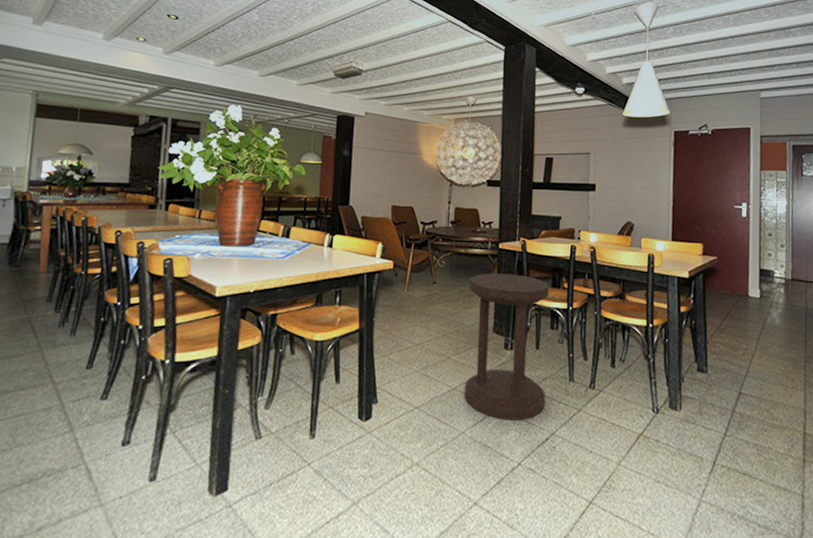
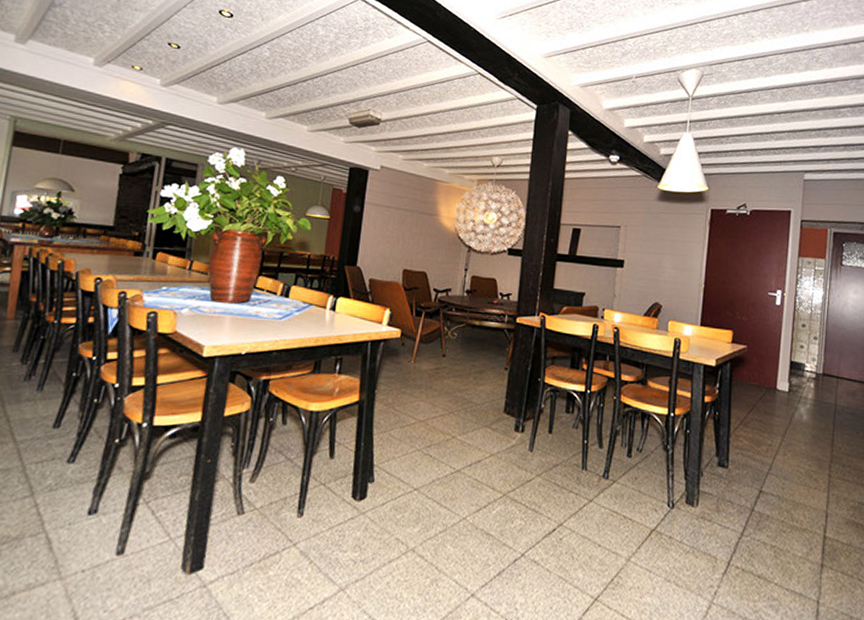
side table: present [464,274,550,420] -> none [468,349,568,509]

